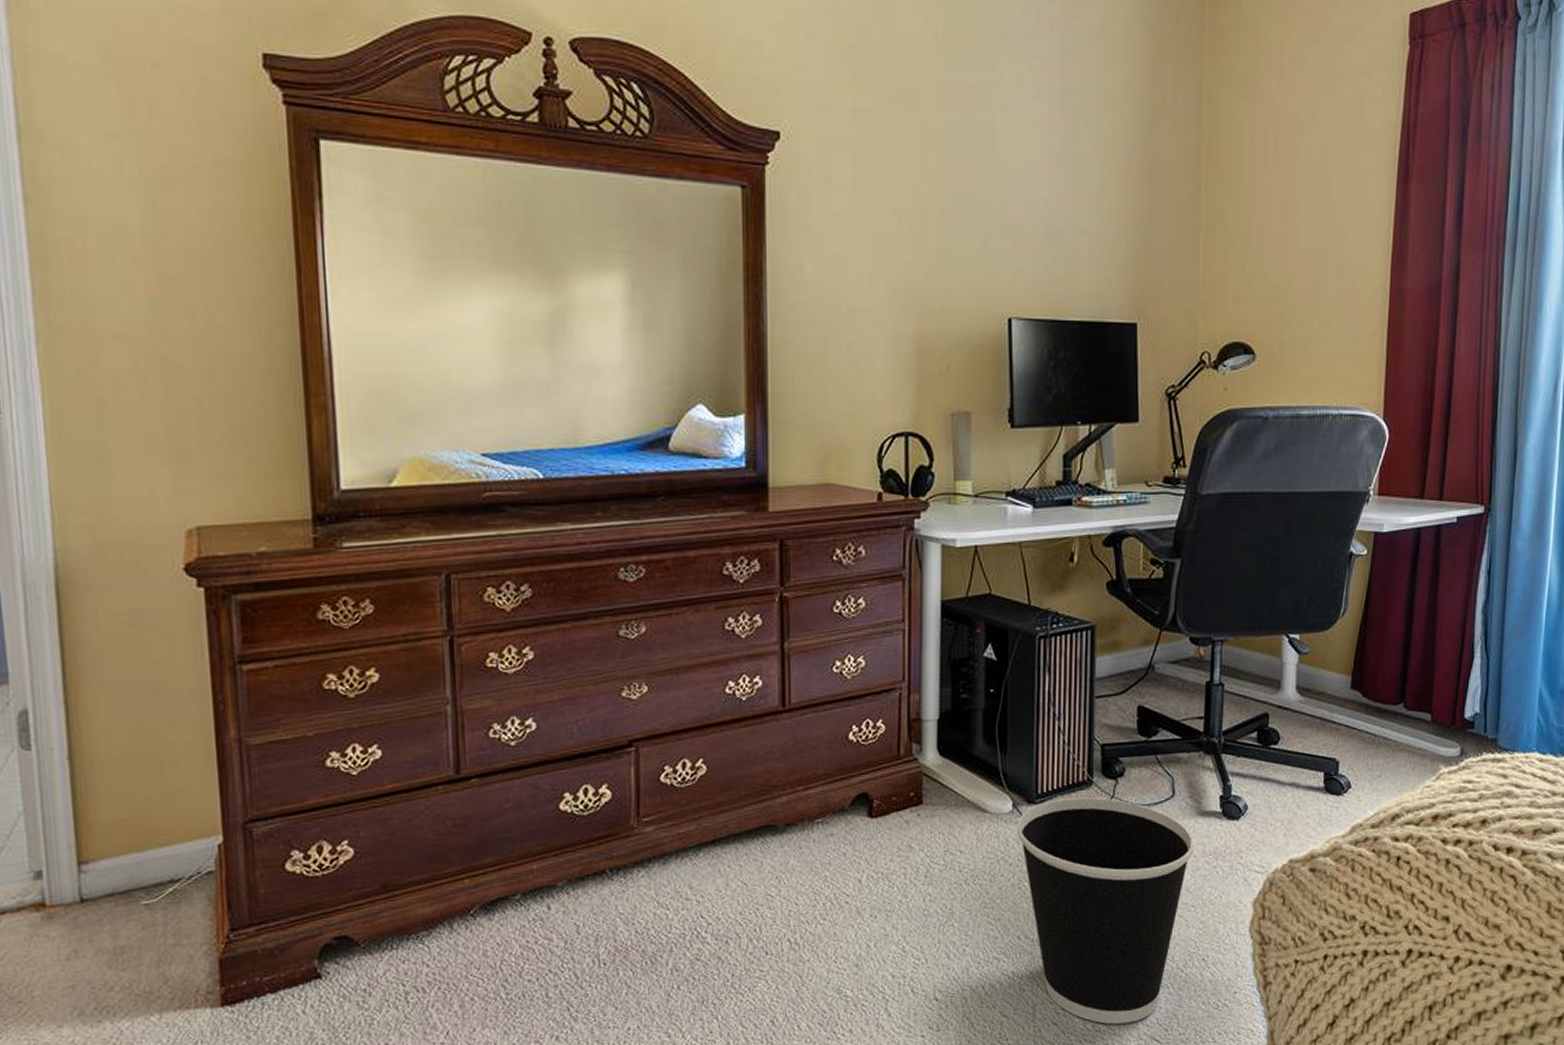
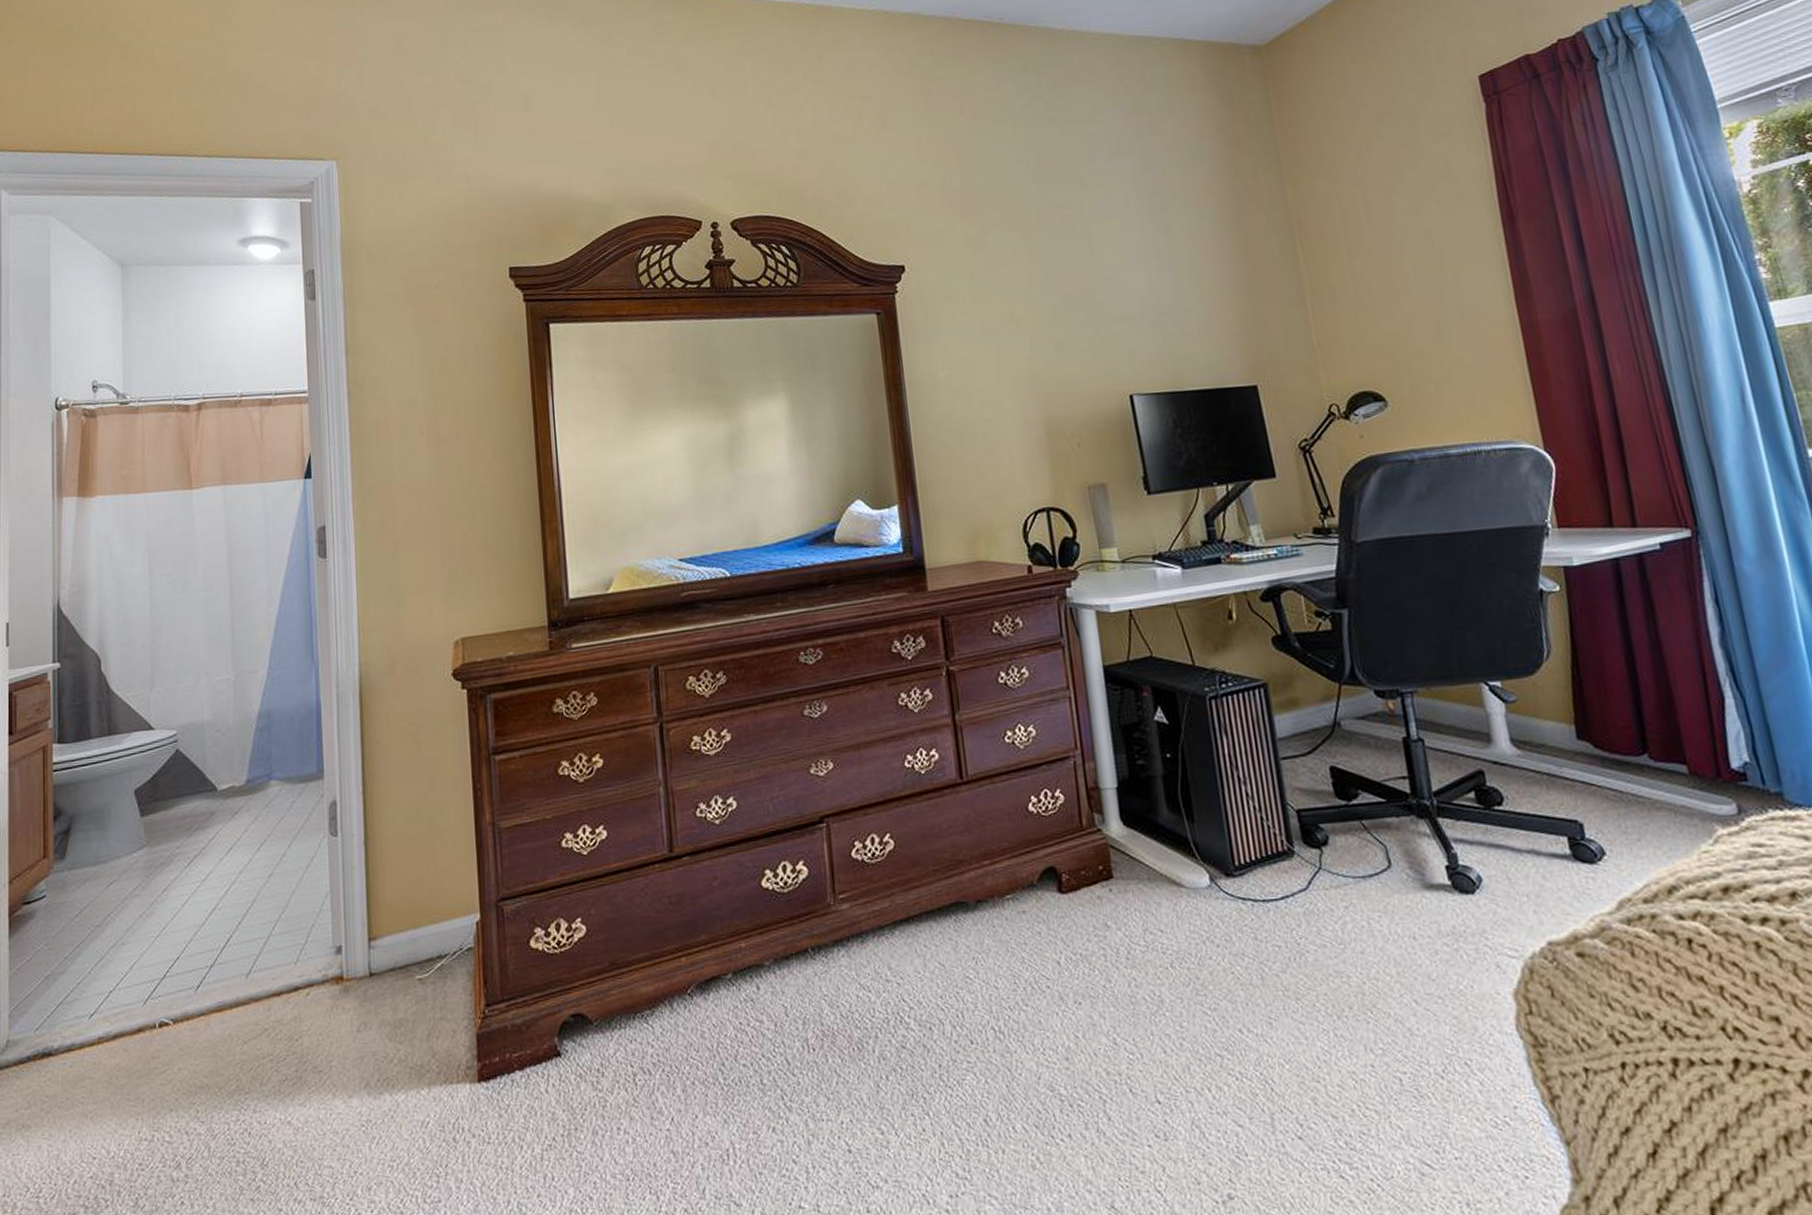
wastebasket: present [1016,797,1195,1025] -> none [1217,869,1428,1142]

